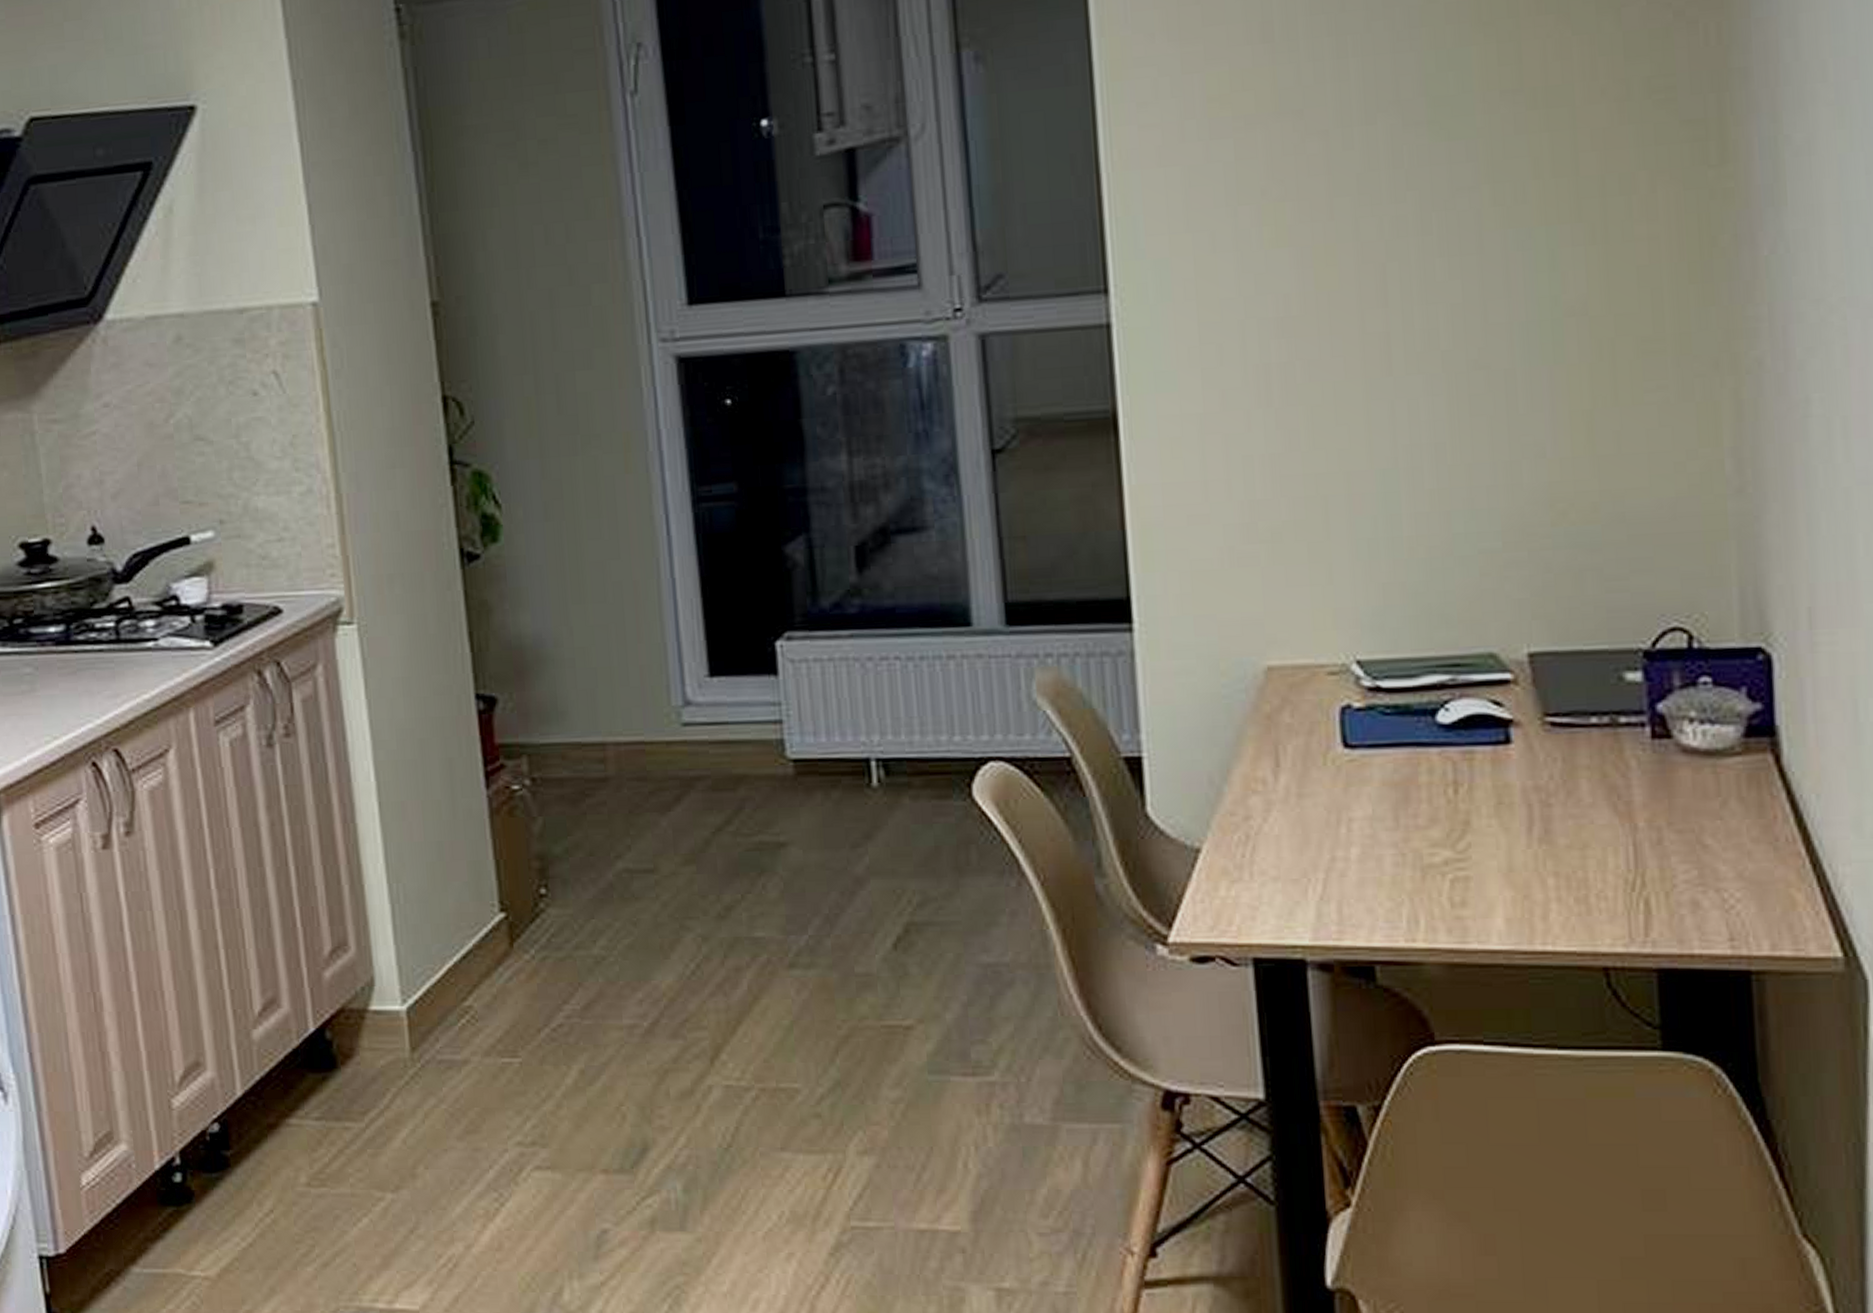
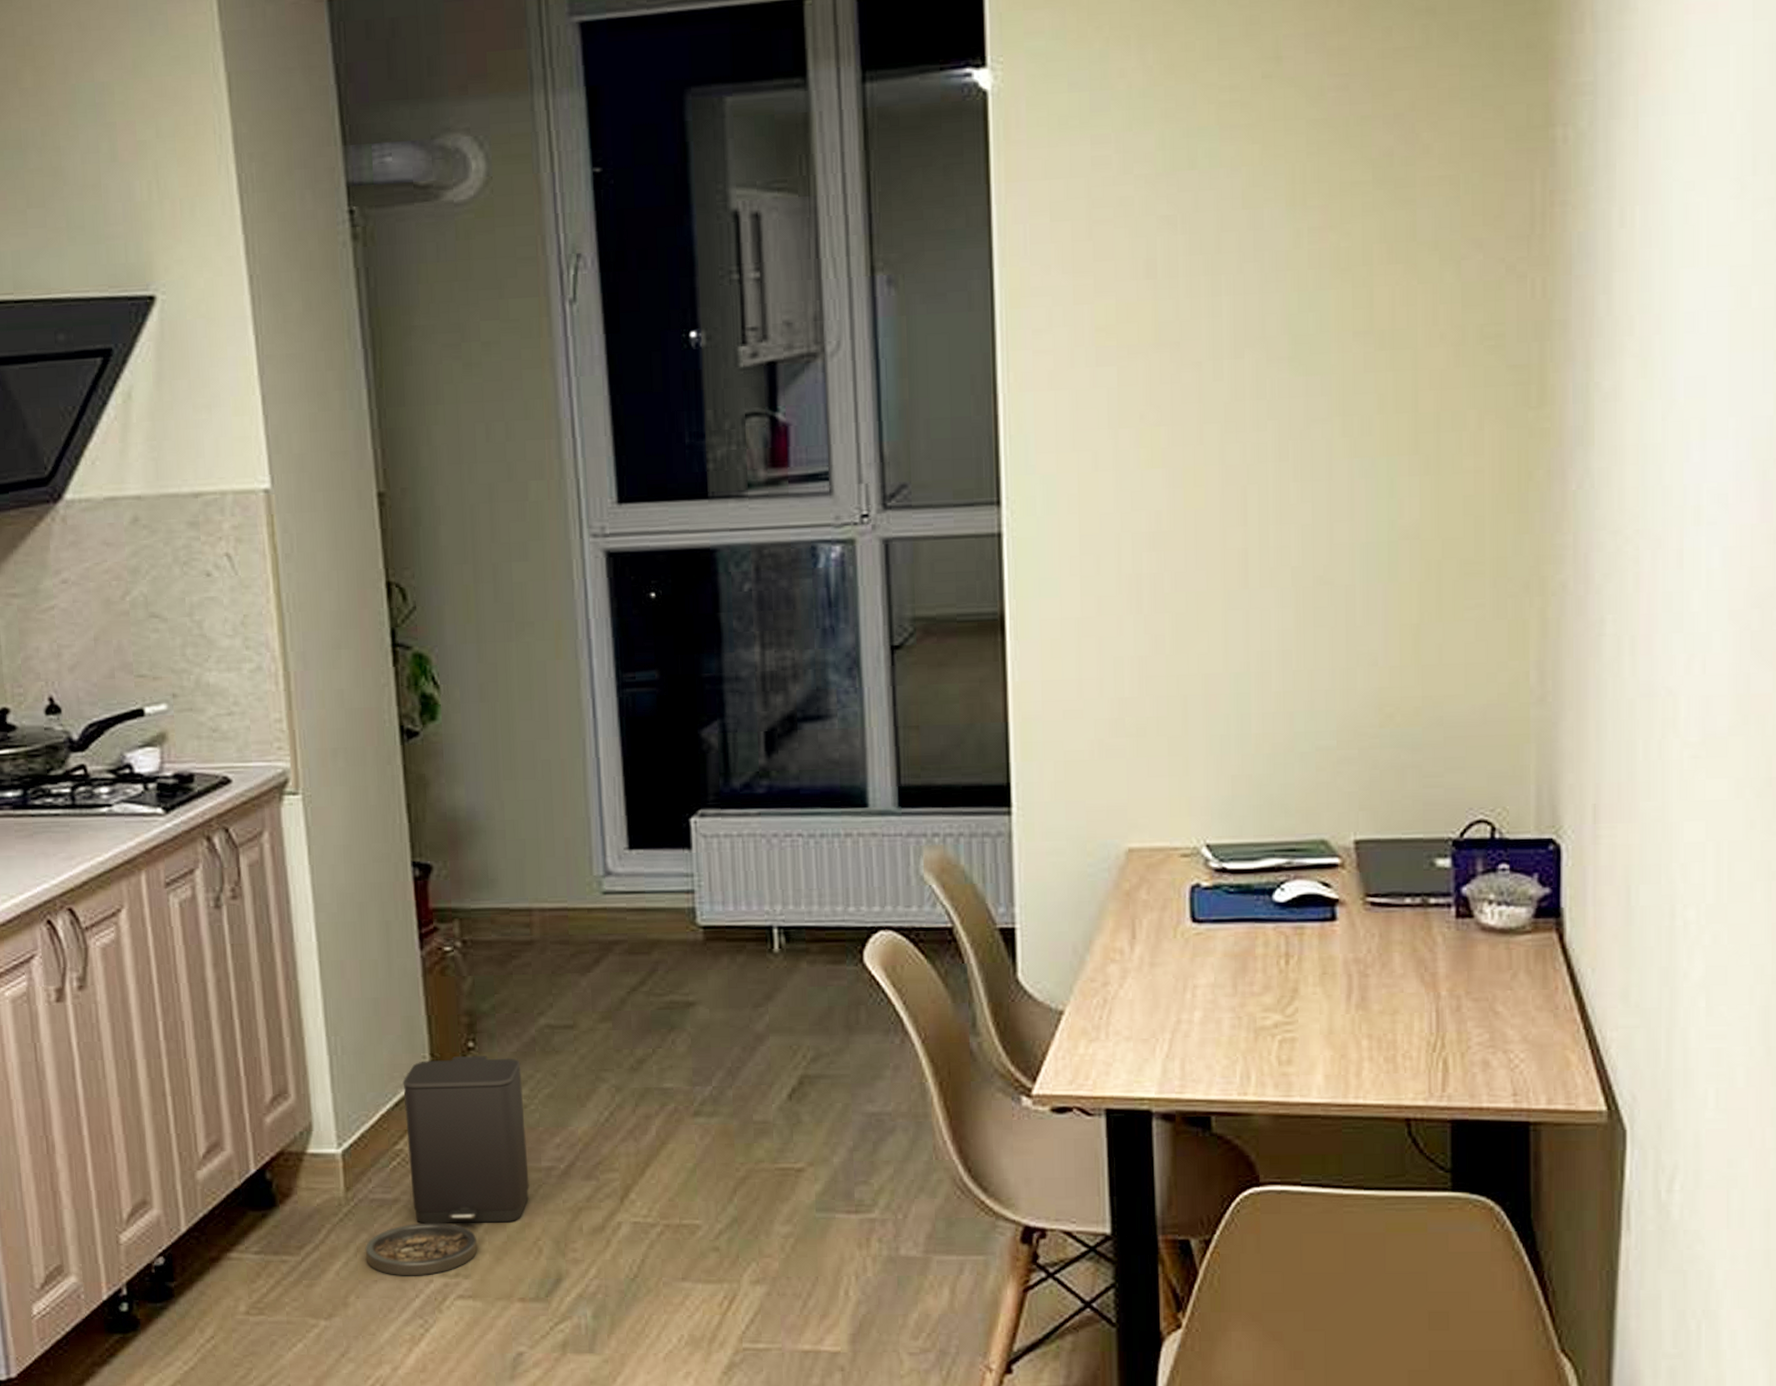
pet bowl: none [433,1086,555,1145] -> present [365,1222,477,1276]
pedal bin: none [470,903,610,1087] -> present [402,1056,529,1224]

